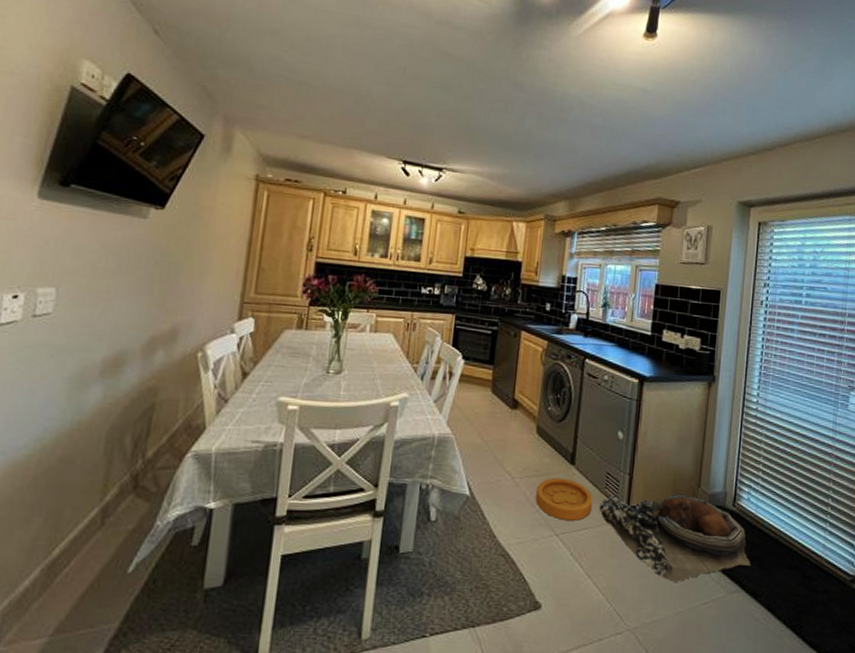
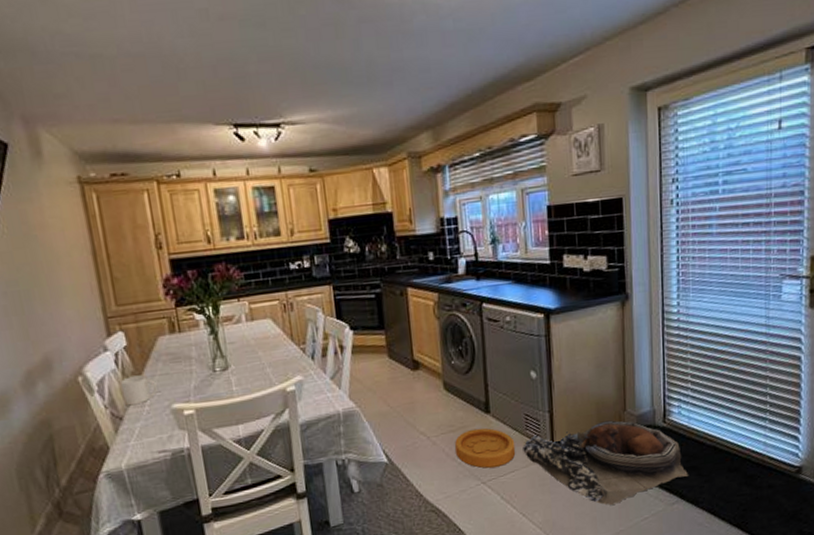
mug: none [233,361,272,391] -> present [120,375,159,406]

